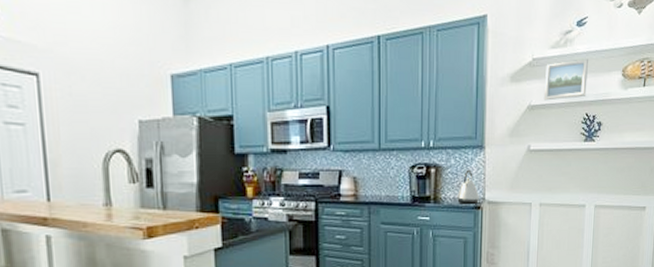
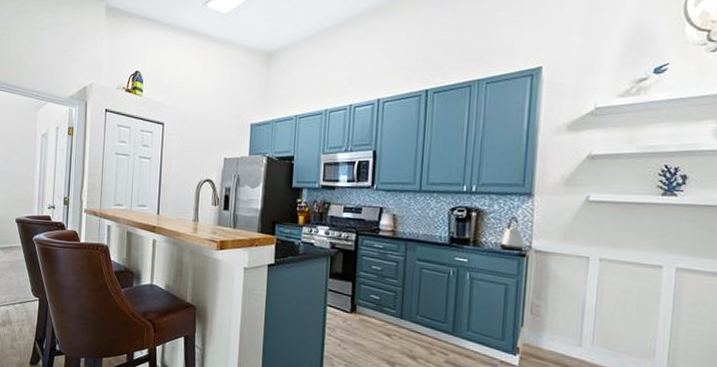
picture frame: present [543,59,588,101] -> none [608,107,669,151]

